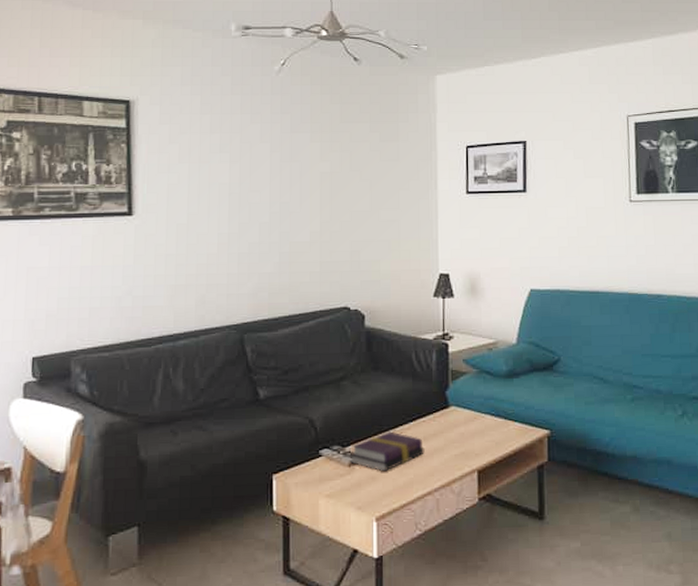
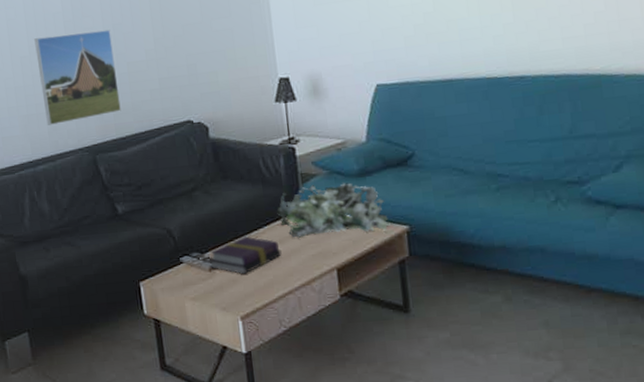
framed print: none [194,206,278,298] -> present [34,29,121,125]
plant: none [423,383,533,436] -> present [275,183,391,238]

